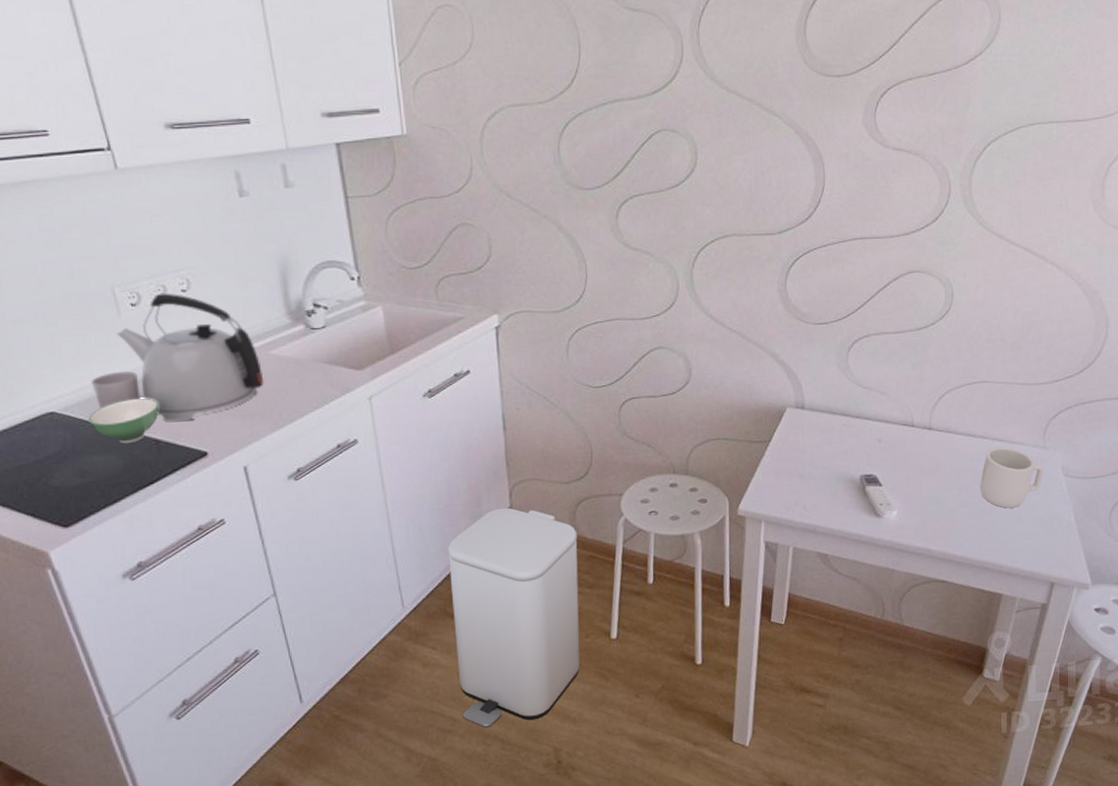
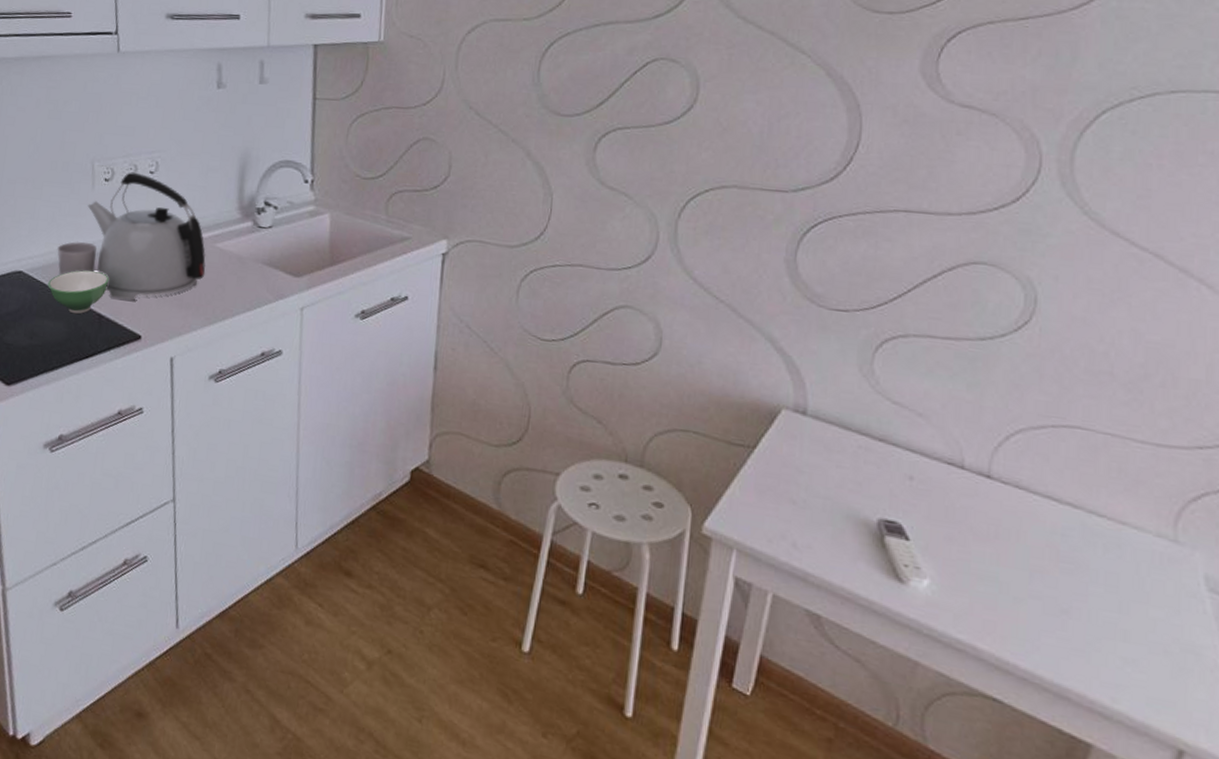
pedal bin: present [447,507,580,728] -> none [337,458,499,728]
mug: present [979,447,1043,508] -> none [1063,523,1173,620]

